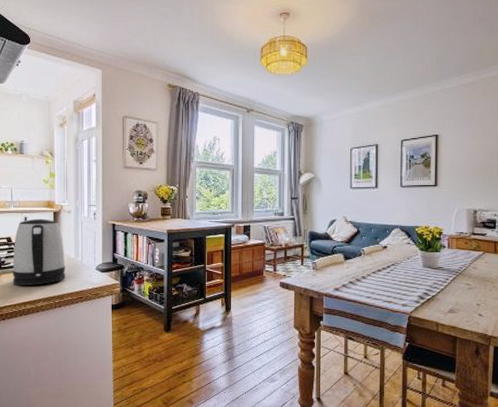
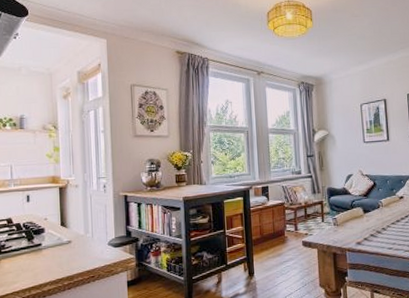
kettle: present [13,219,66,286] -> none [14,195,75,270]

